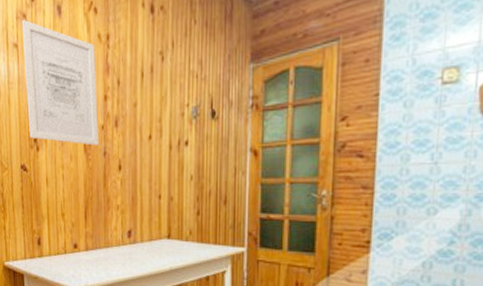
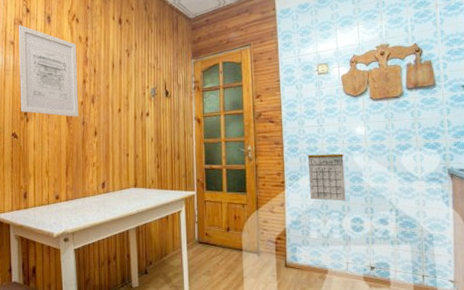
calendar: none [406,190,466,273] -> present [307,144,346,201]

